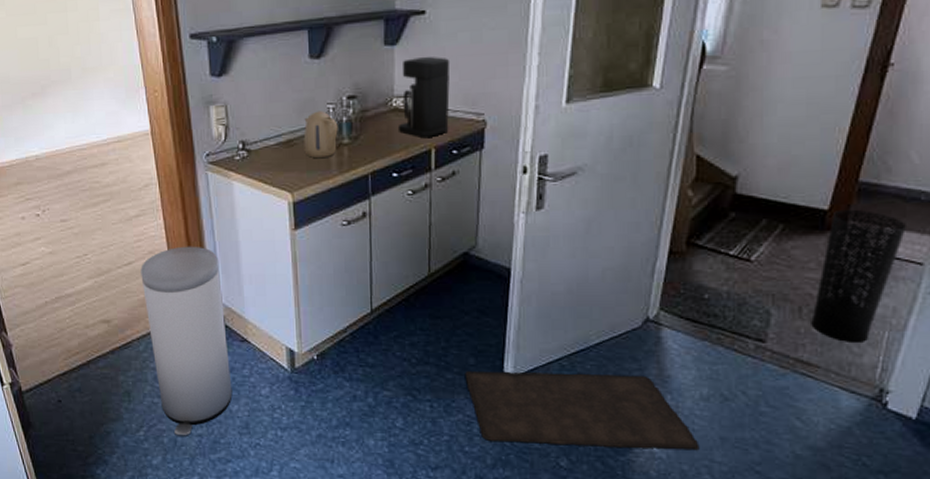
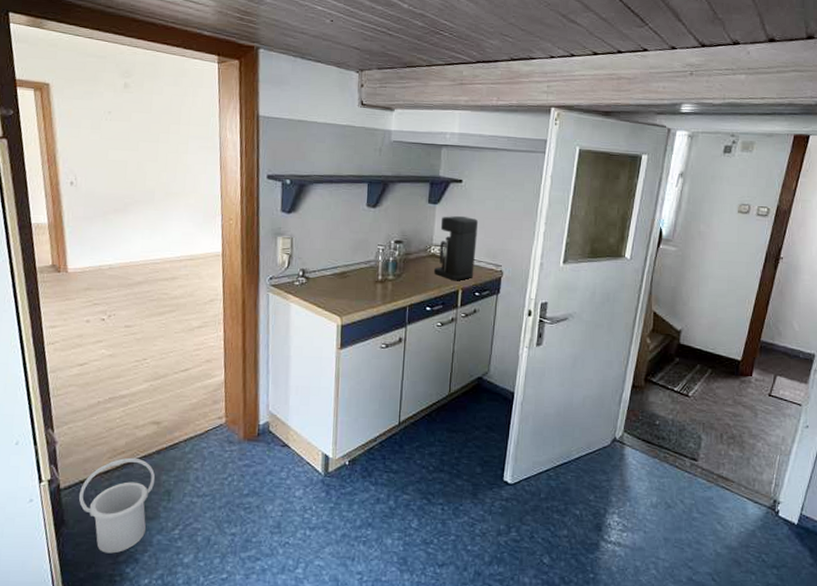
bucket: none [41,358,114,455] -> present [79,457,156,554]
pedal bin: present [140,246,233,436] -> none [195,357,270,535]
kettle: present [303,110,338,159] -> none [355,250,385,290]
doormat: present [465,370,700,451] -> none [472,478,649,550]
umbrella stand: present [811,209,908,342] -> none [729,361,792,463]

